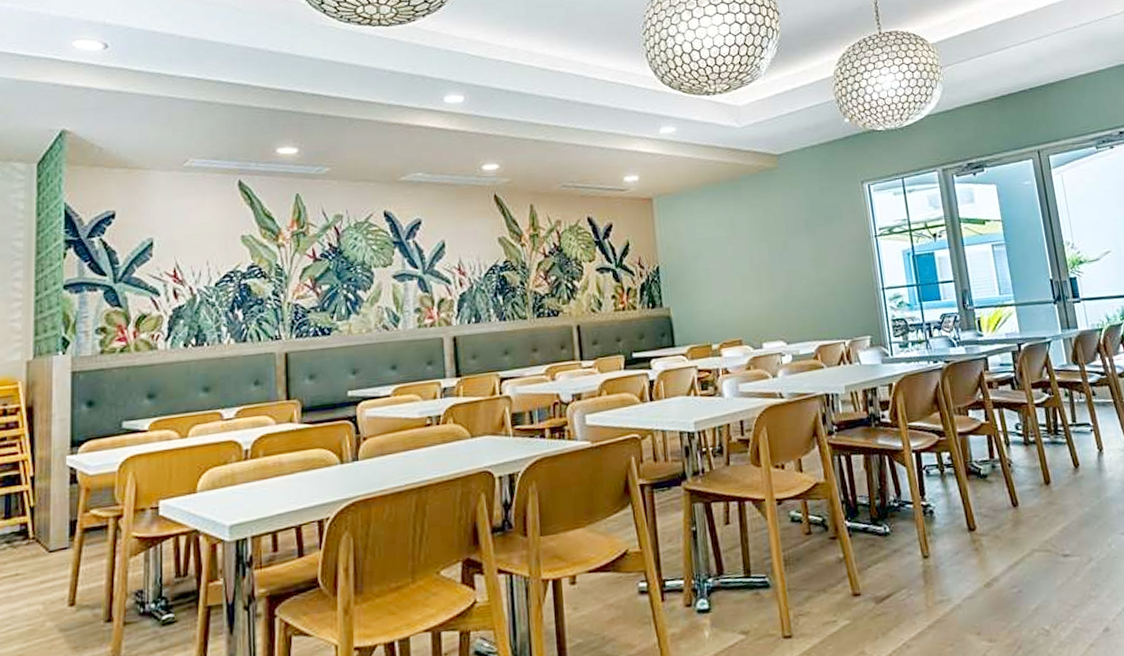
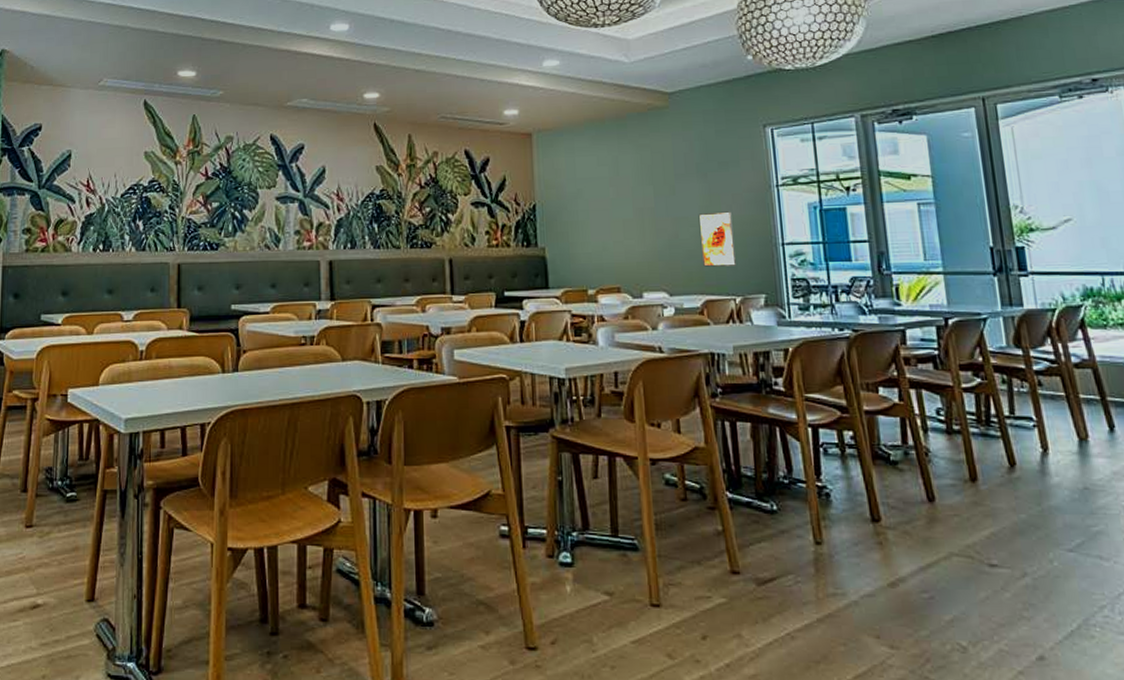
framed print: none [809,262,844,315] -> present [698,211,736,267]

